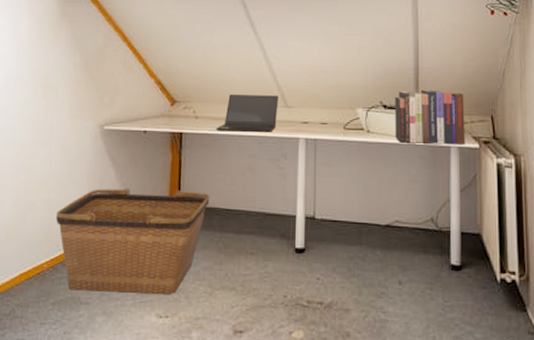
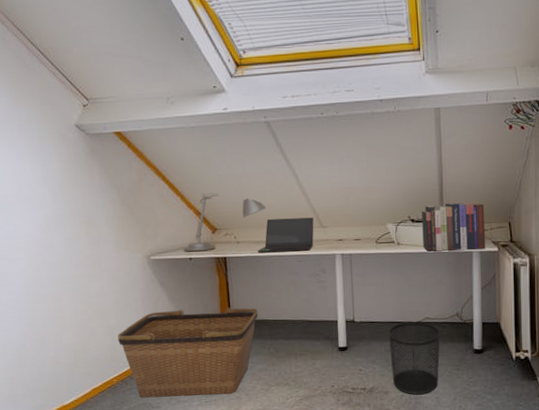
desk lamp: none [138,61,230,125] -> present [183,192,267,252]
waste bin: none [352,224,412,317] -> present [388,321,440,395]

